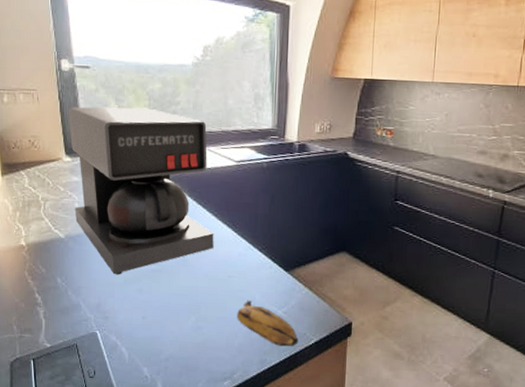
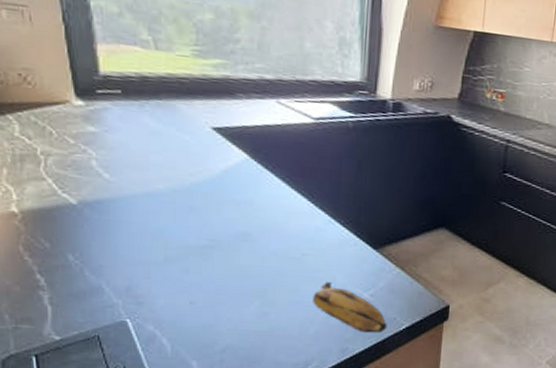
coffee maker: present [68,107,214,275] -> none [77,33,285,252]

